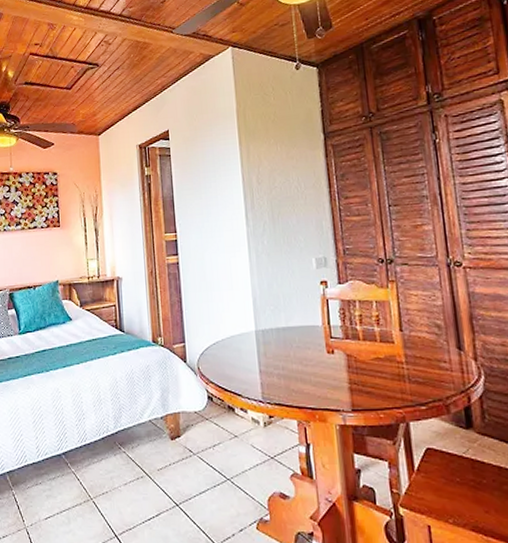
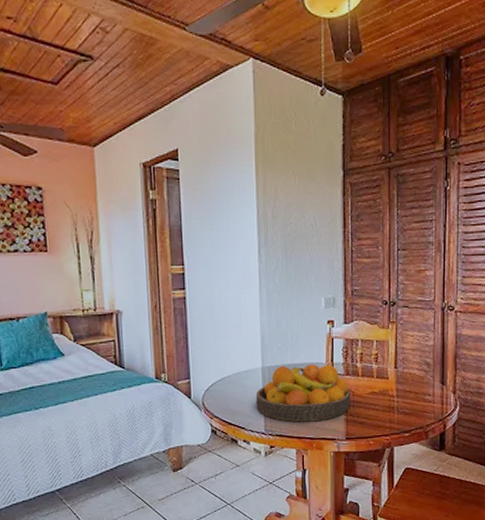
fruit bowl: none [250,327,353,390] -> present [255,364,350,422]

